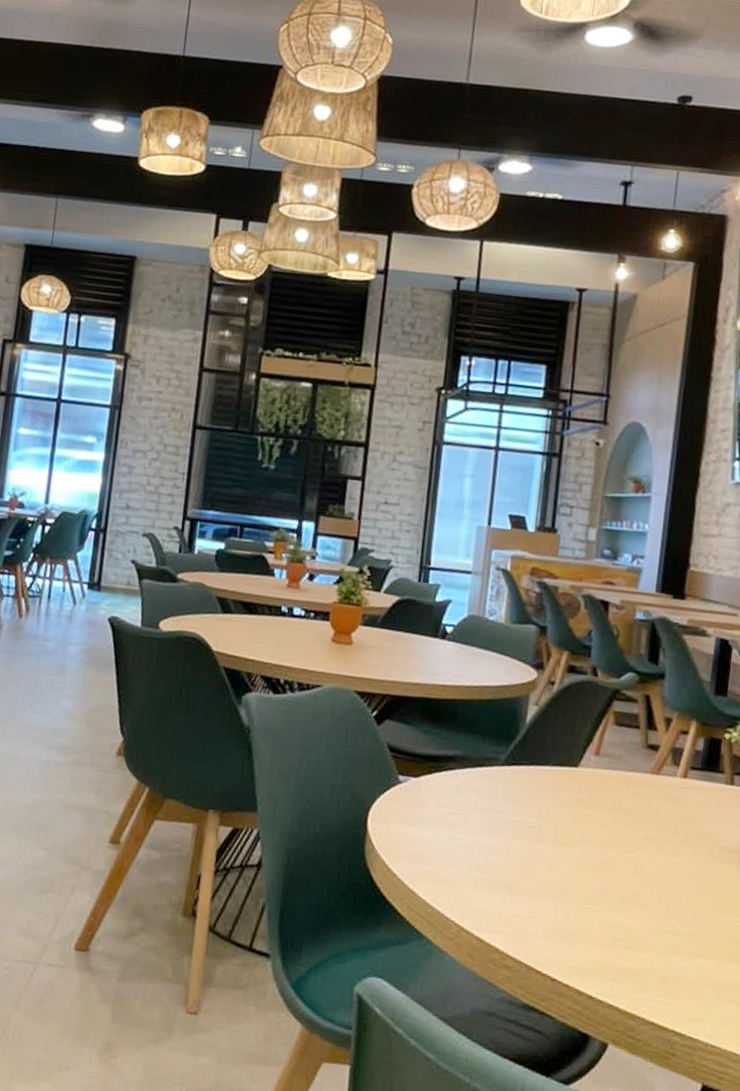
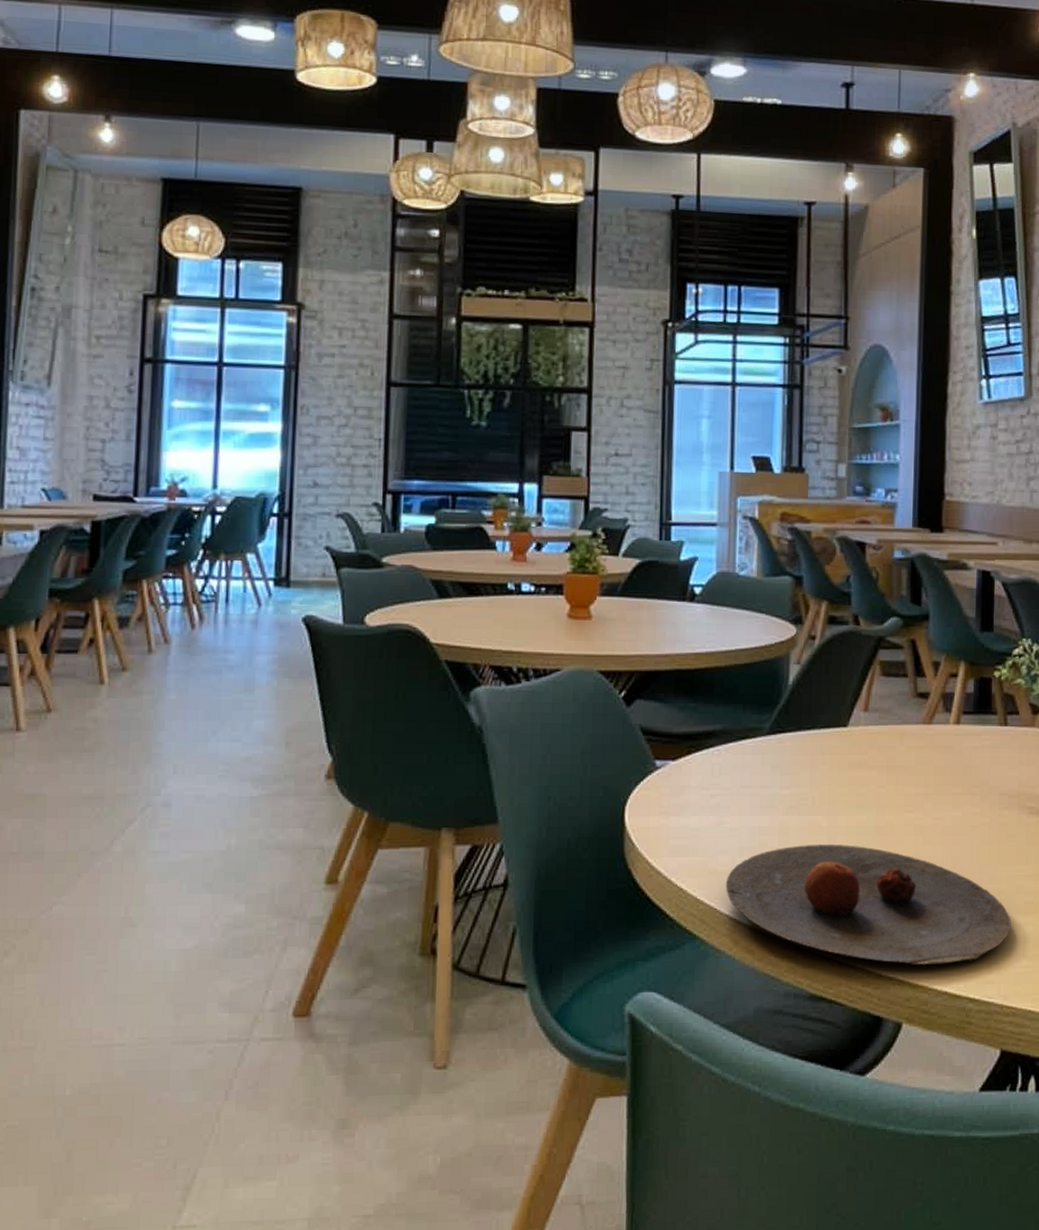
plate: none [453,868,723,998] -> present [725,844,1011,965]

